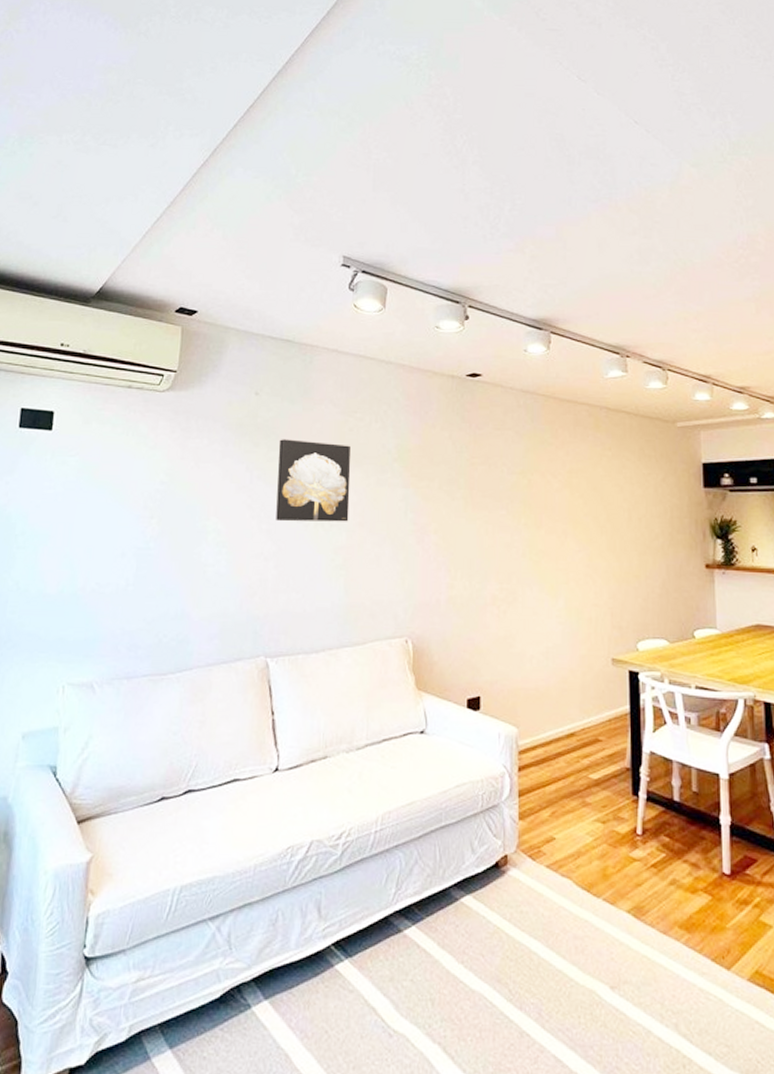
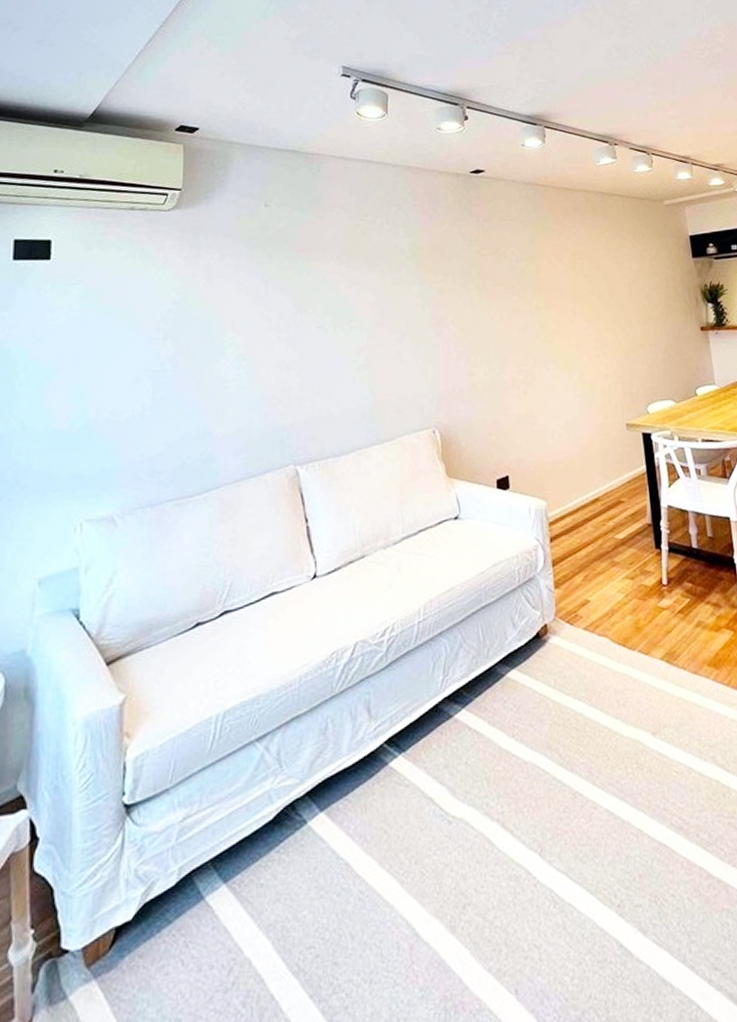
wall art: present [276,439,351,522] -> none [292,247,368,329]

